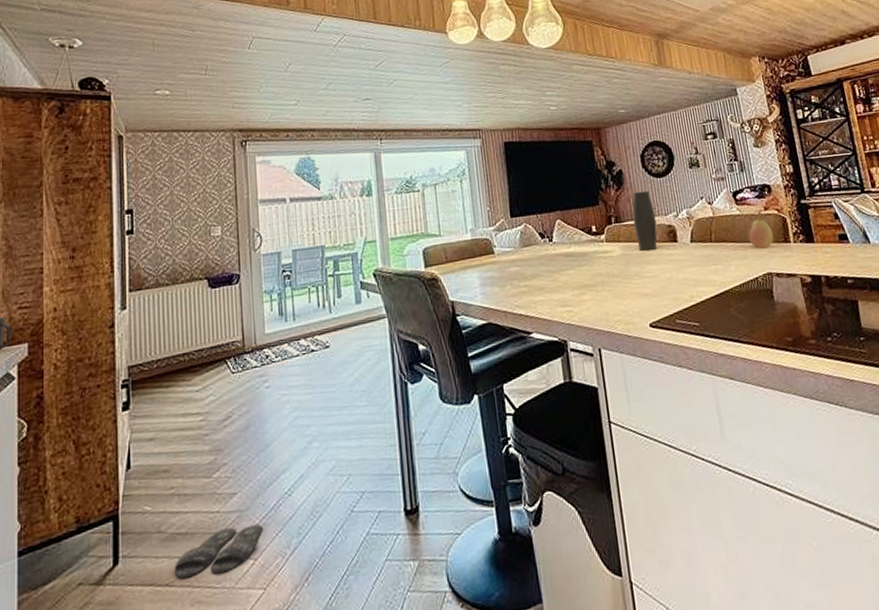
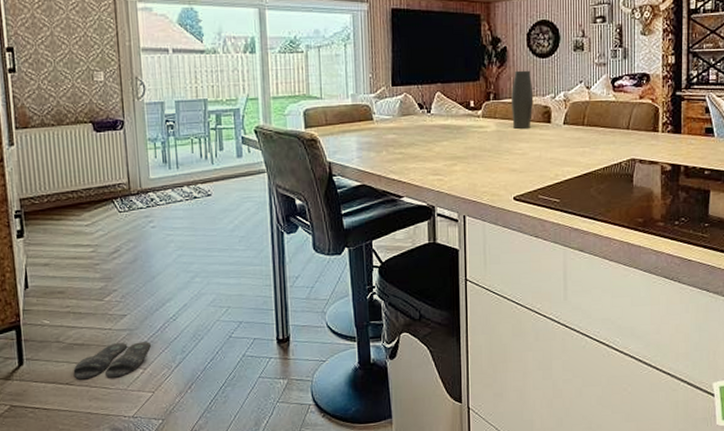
fruit: present [748,211,774,249] -> none [620,99,644,136]

